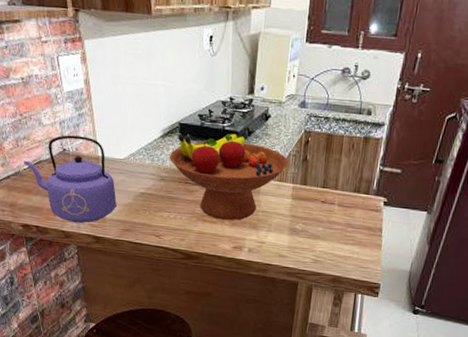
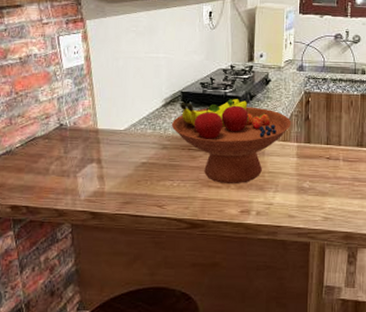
kettle: present [24,135,117,223] -> none [16,110,116,200]

